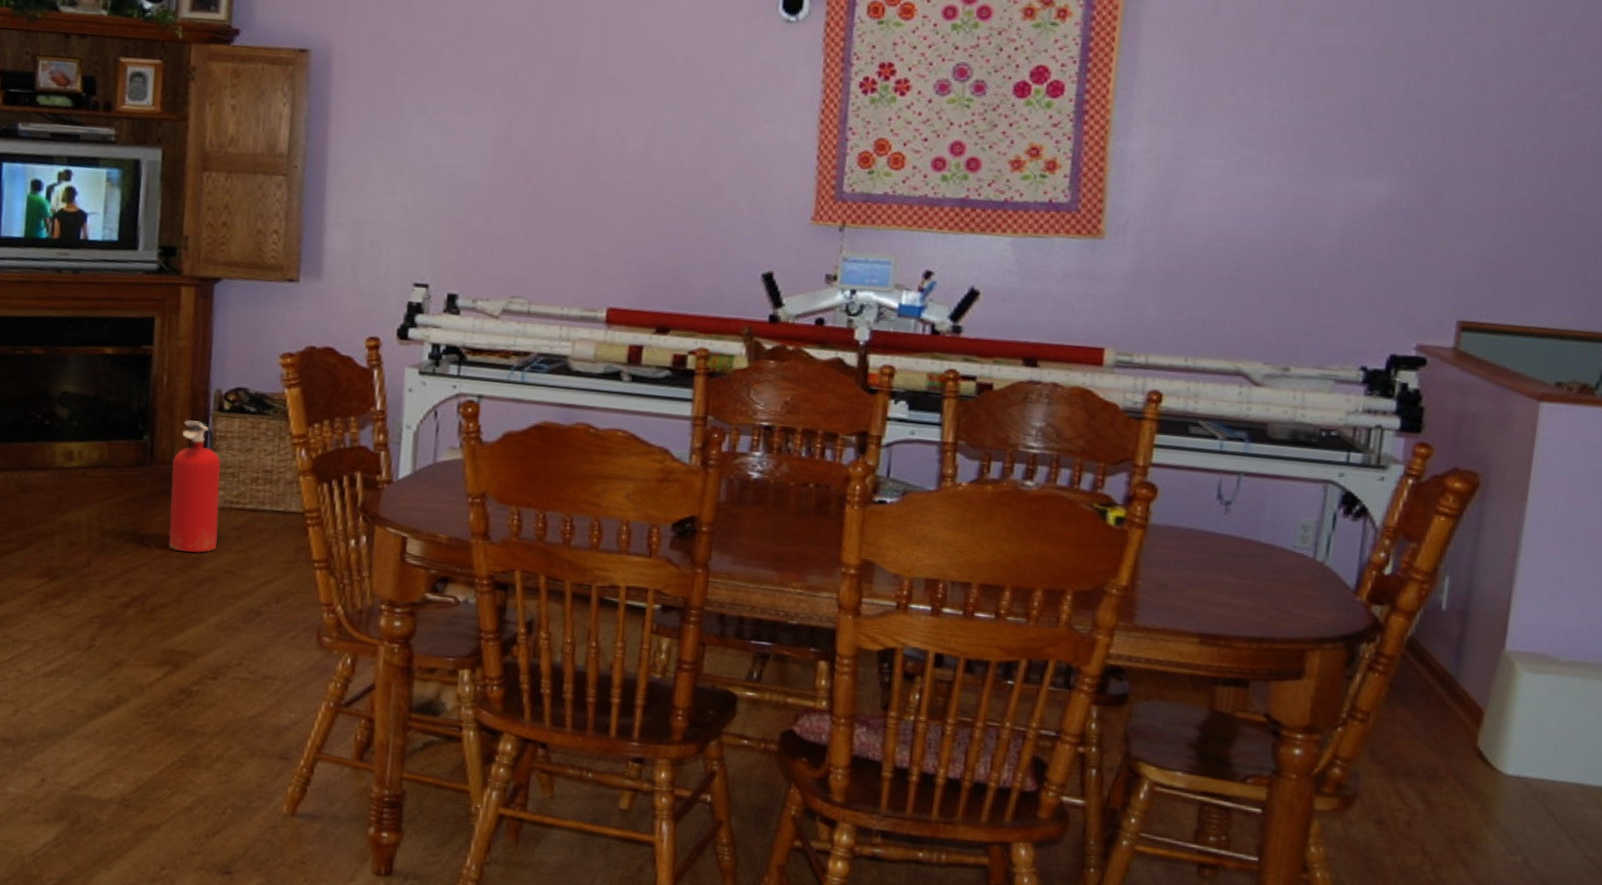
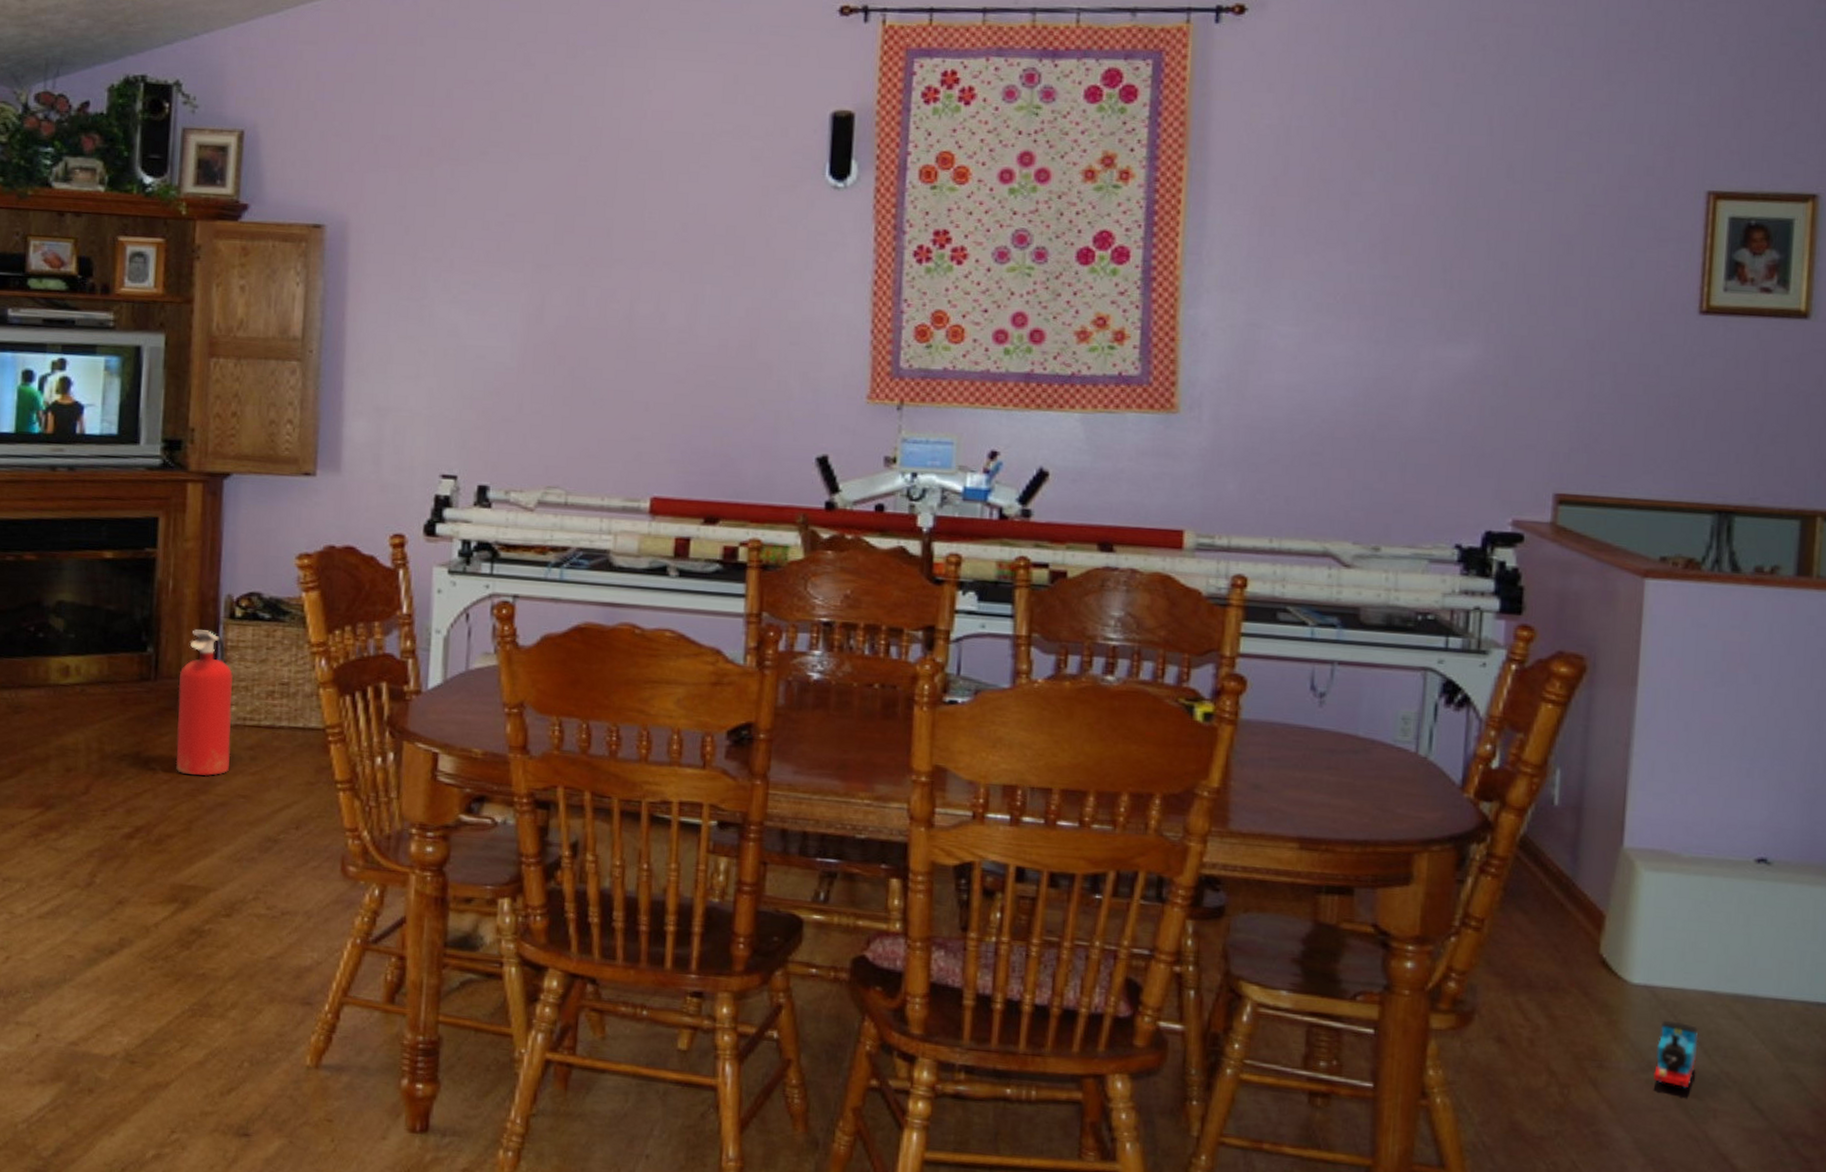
toy train: none [1521,808,1566,871] -> present [1654,1020,1699,1089]

